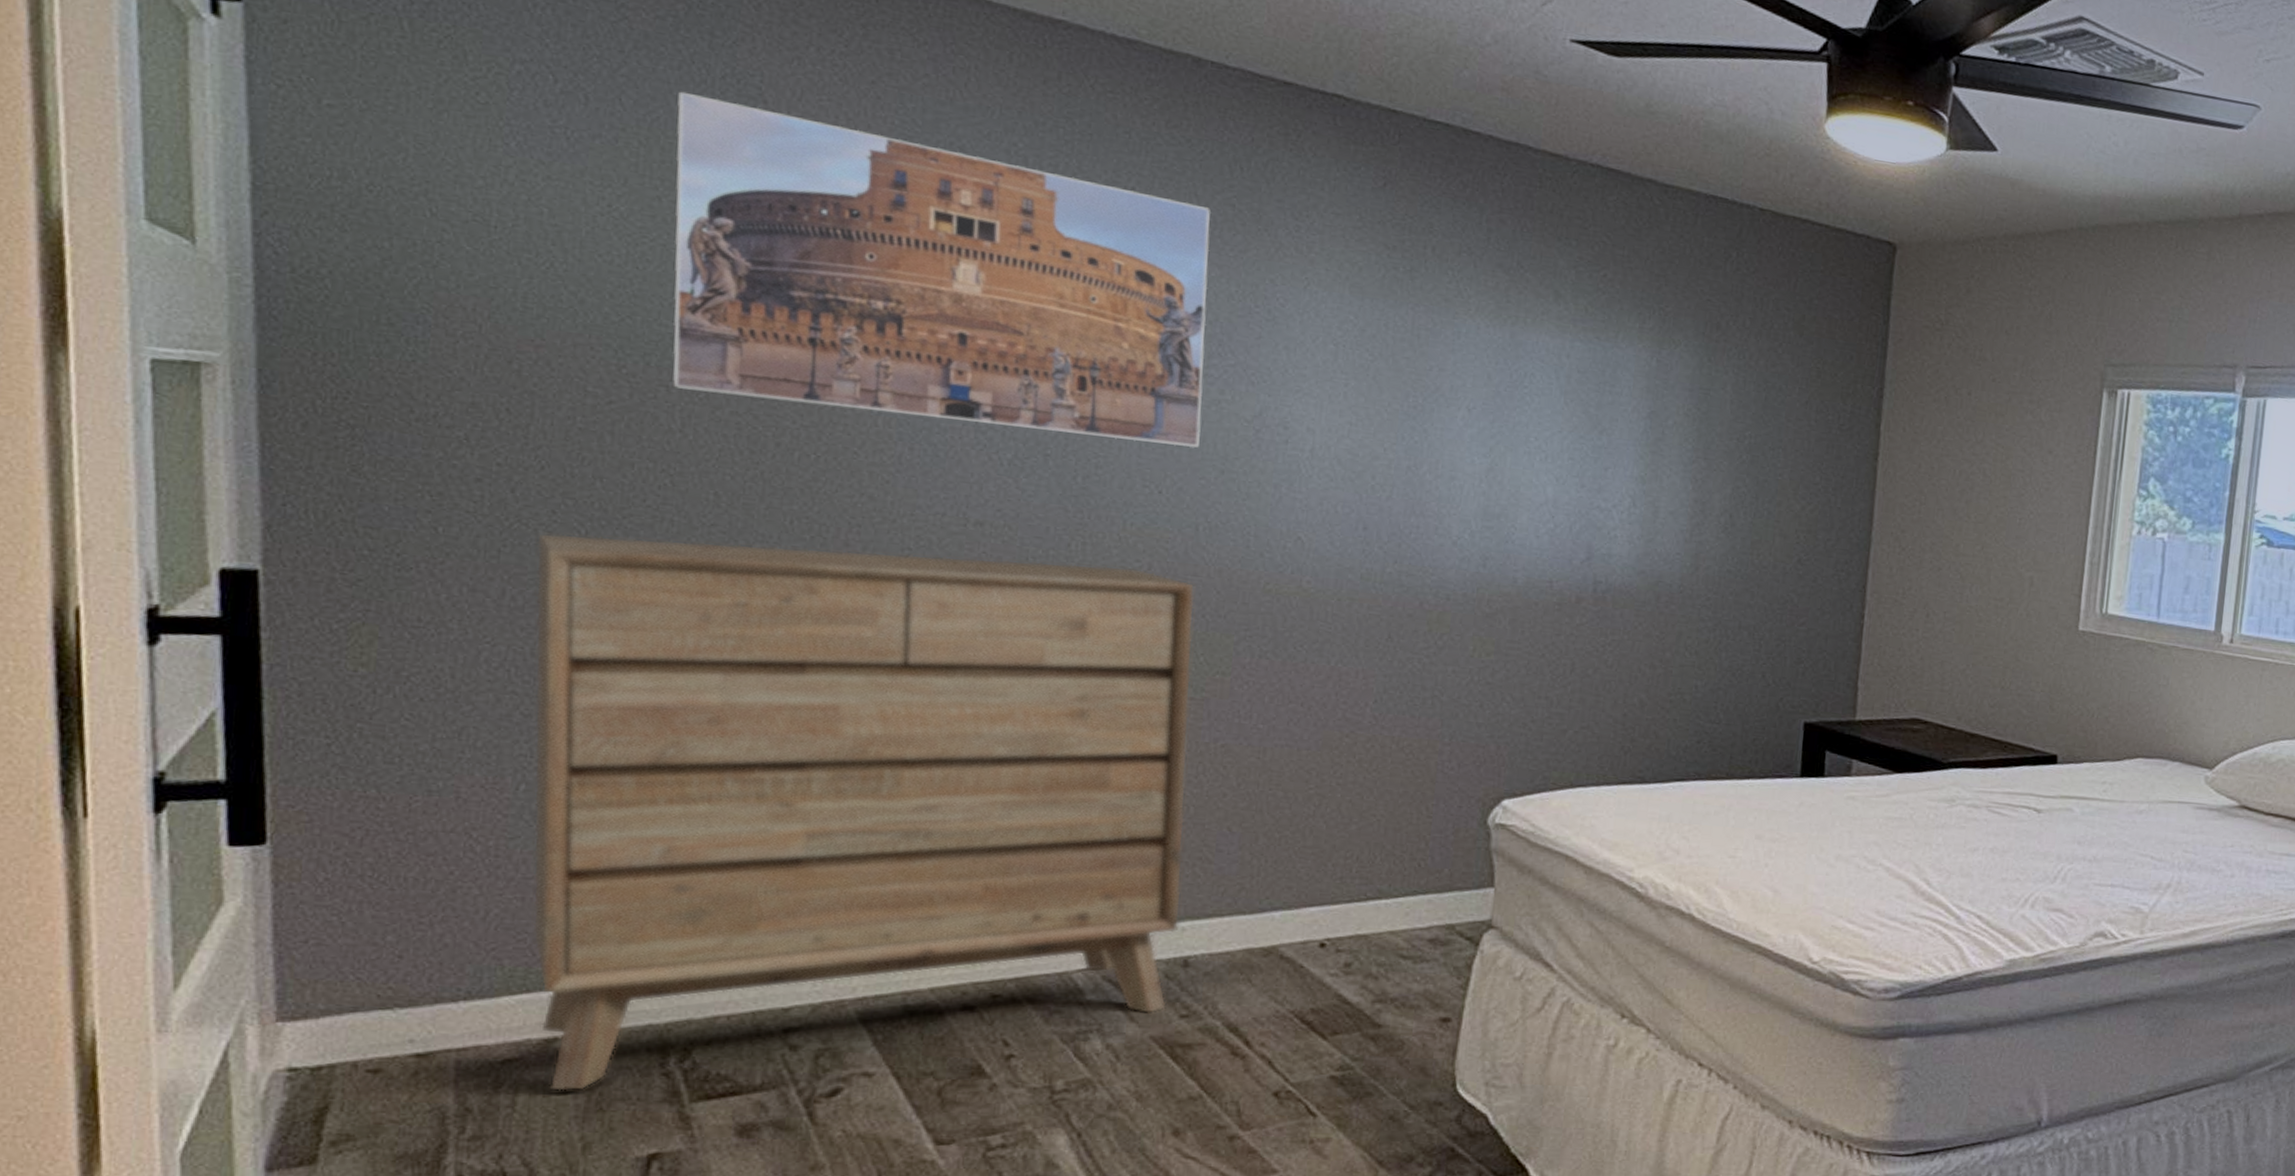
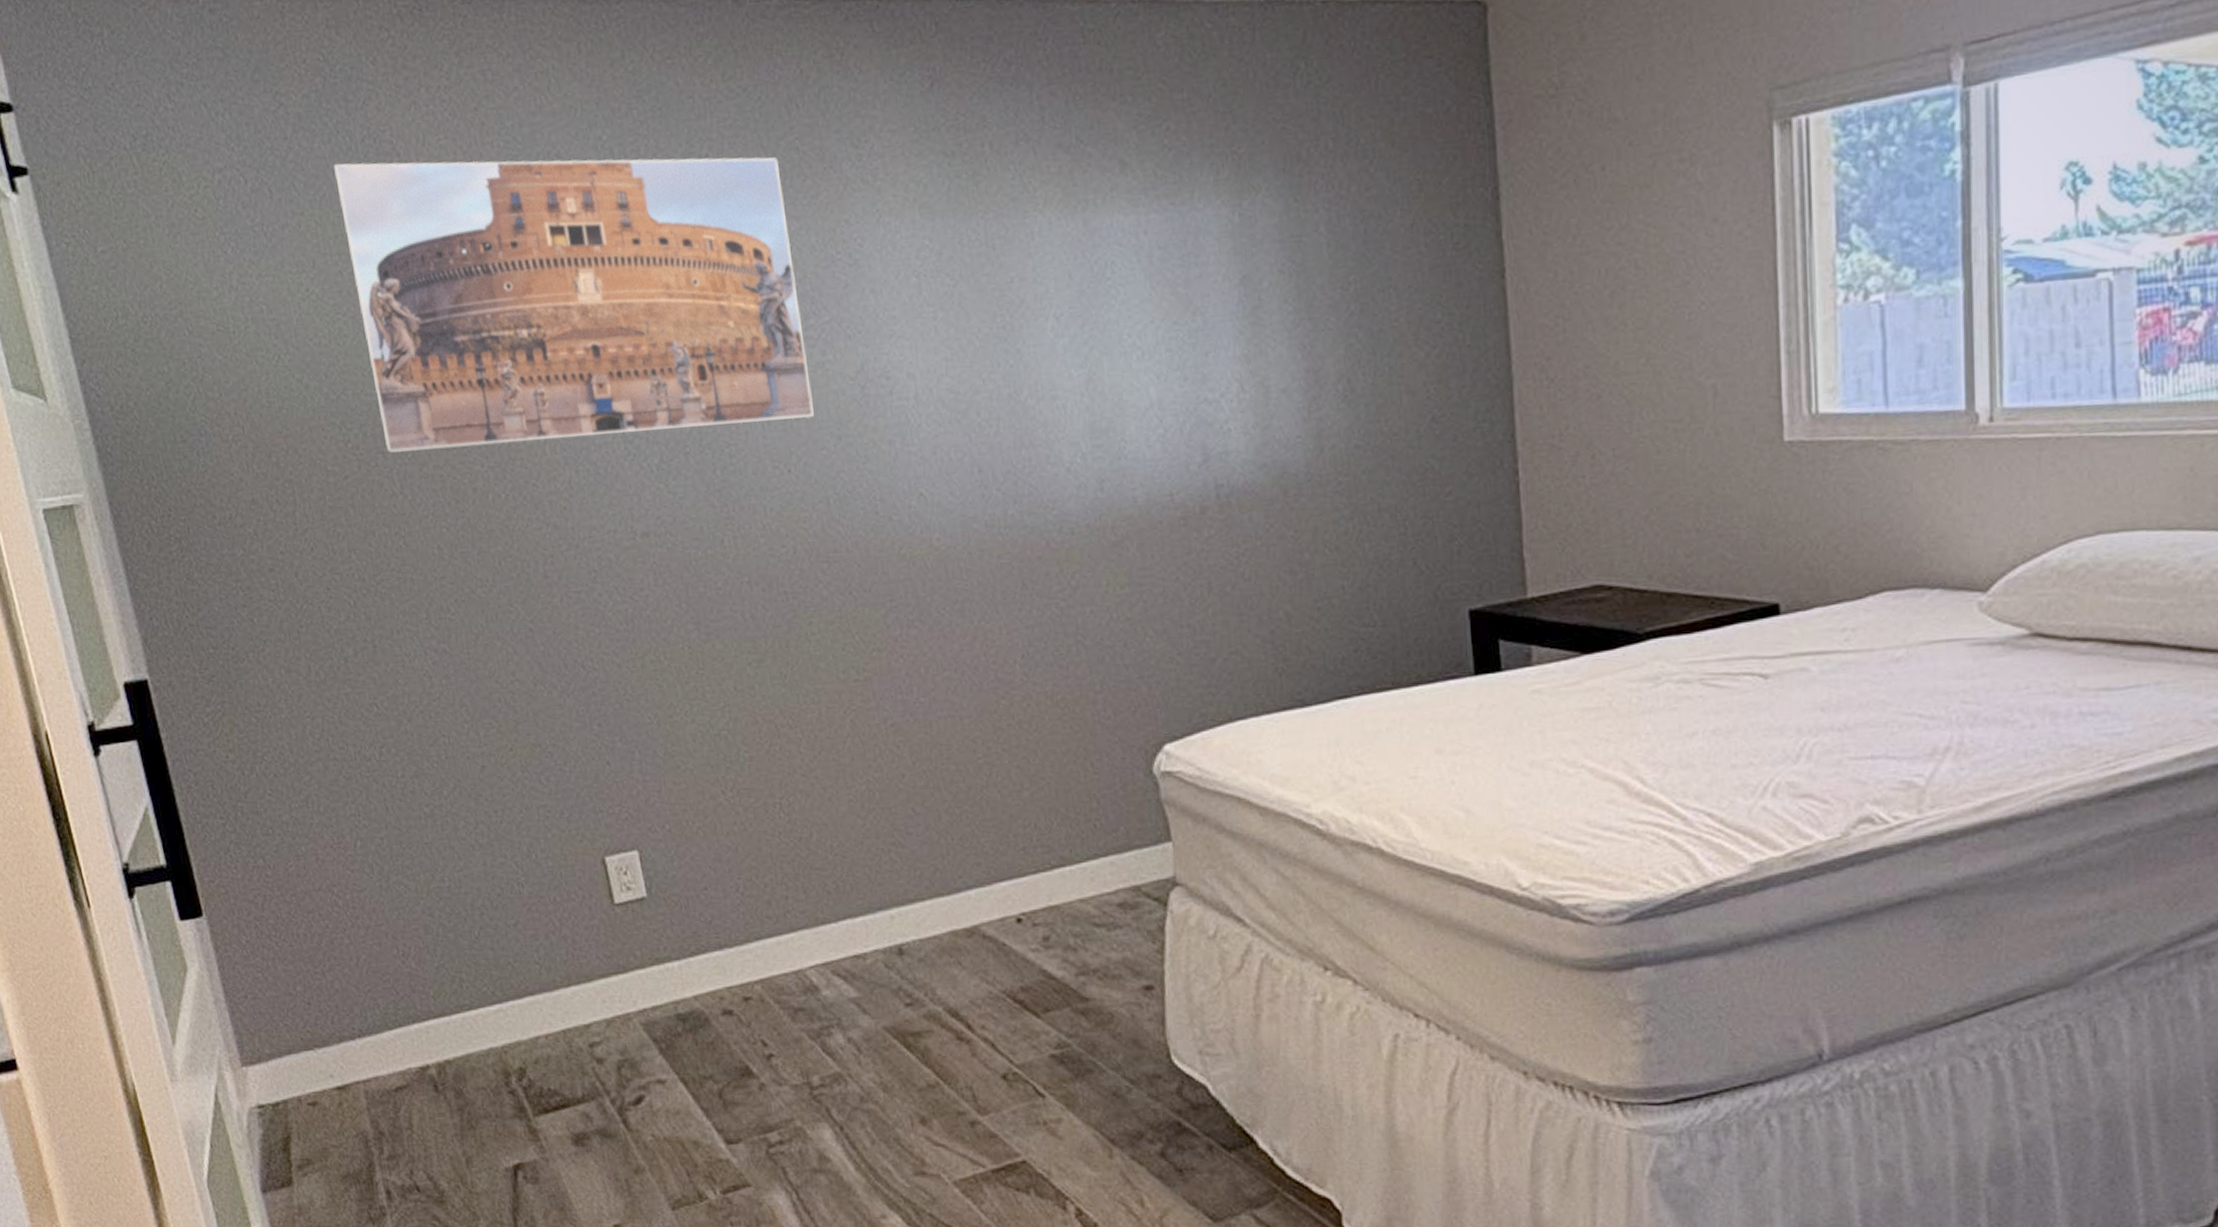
dresser: present [532,532,1196,1092] -> none [322,554,891,1112]

